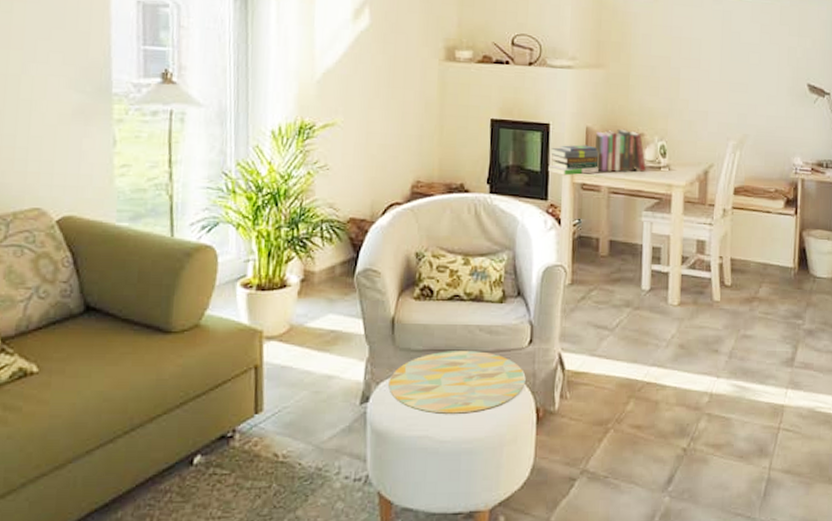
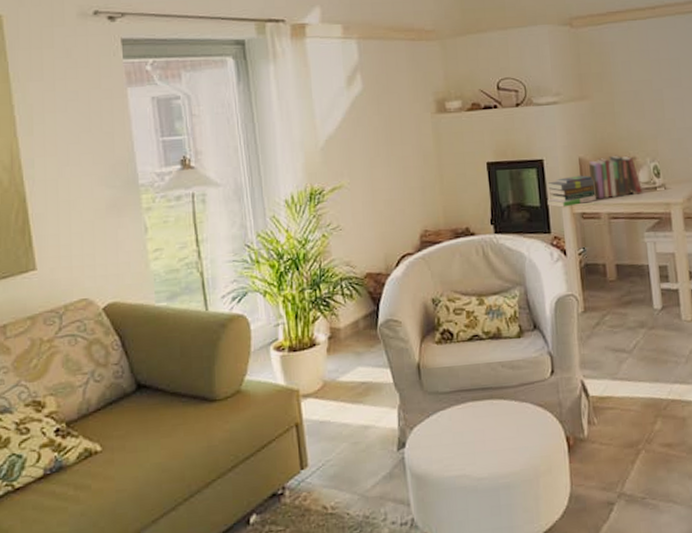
decorative tray: present [388,351,526,414] -> none [422,387,553,452]

